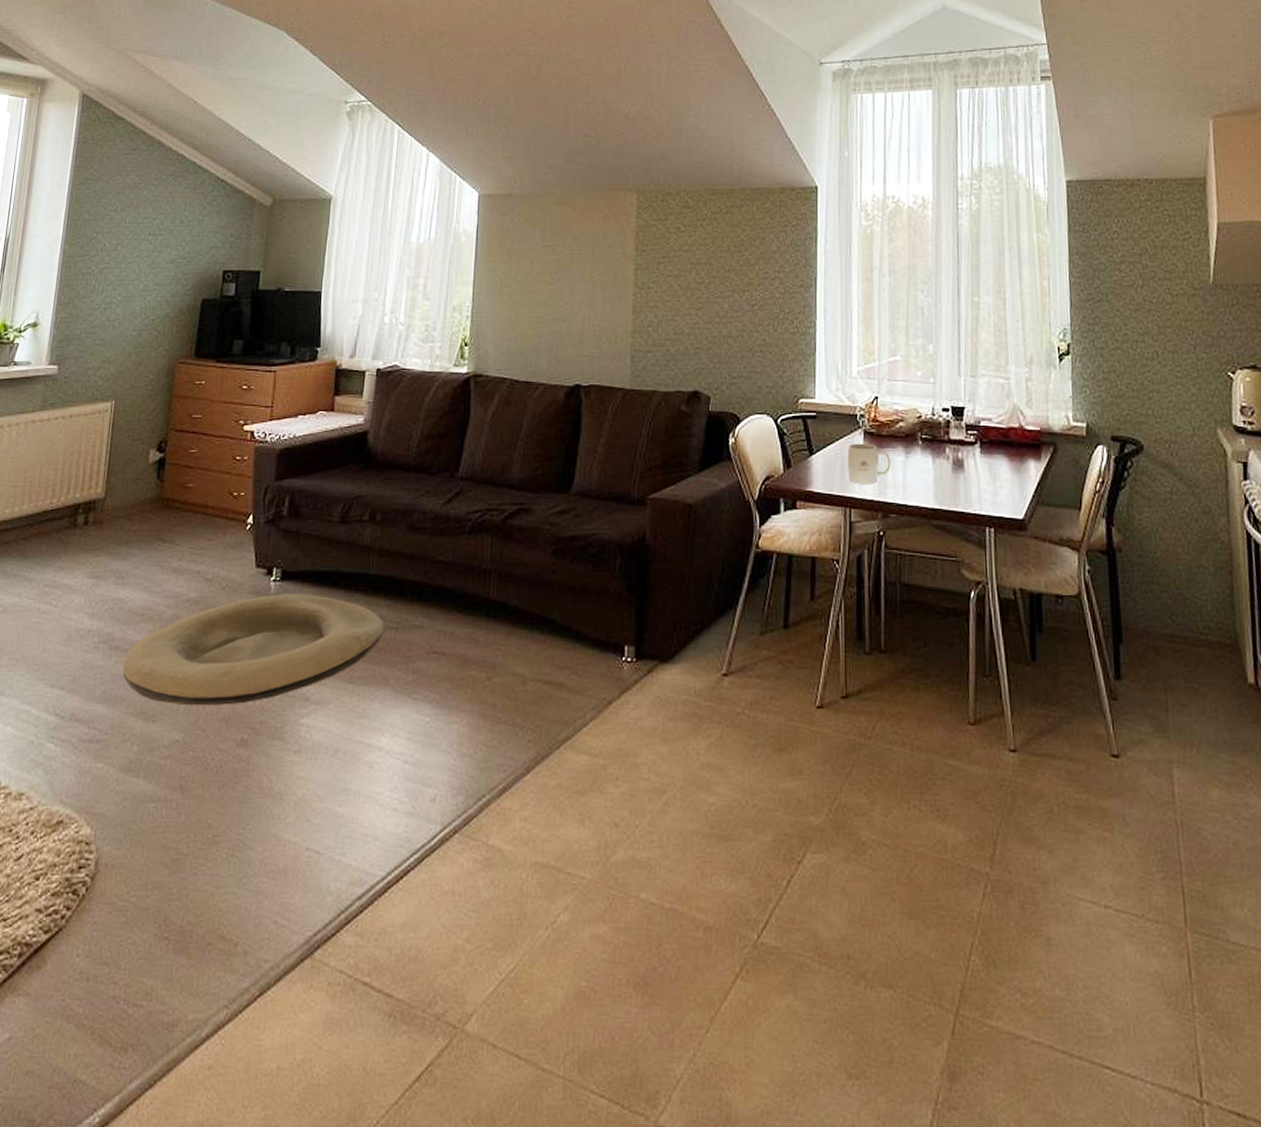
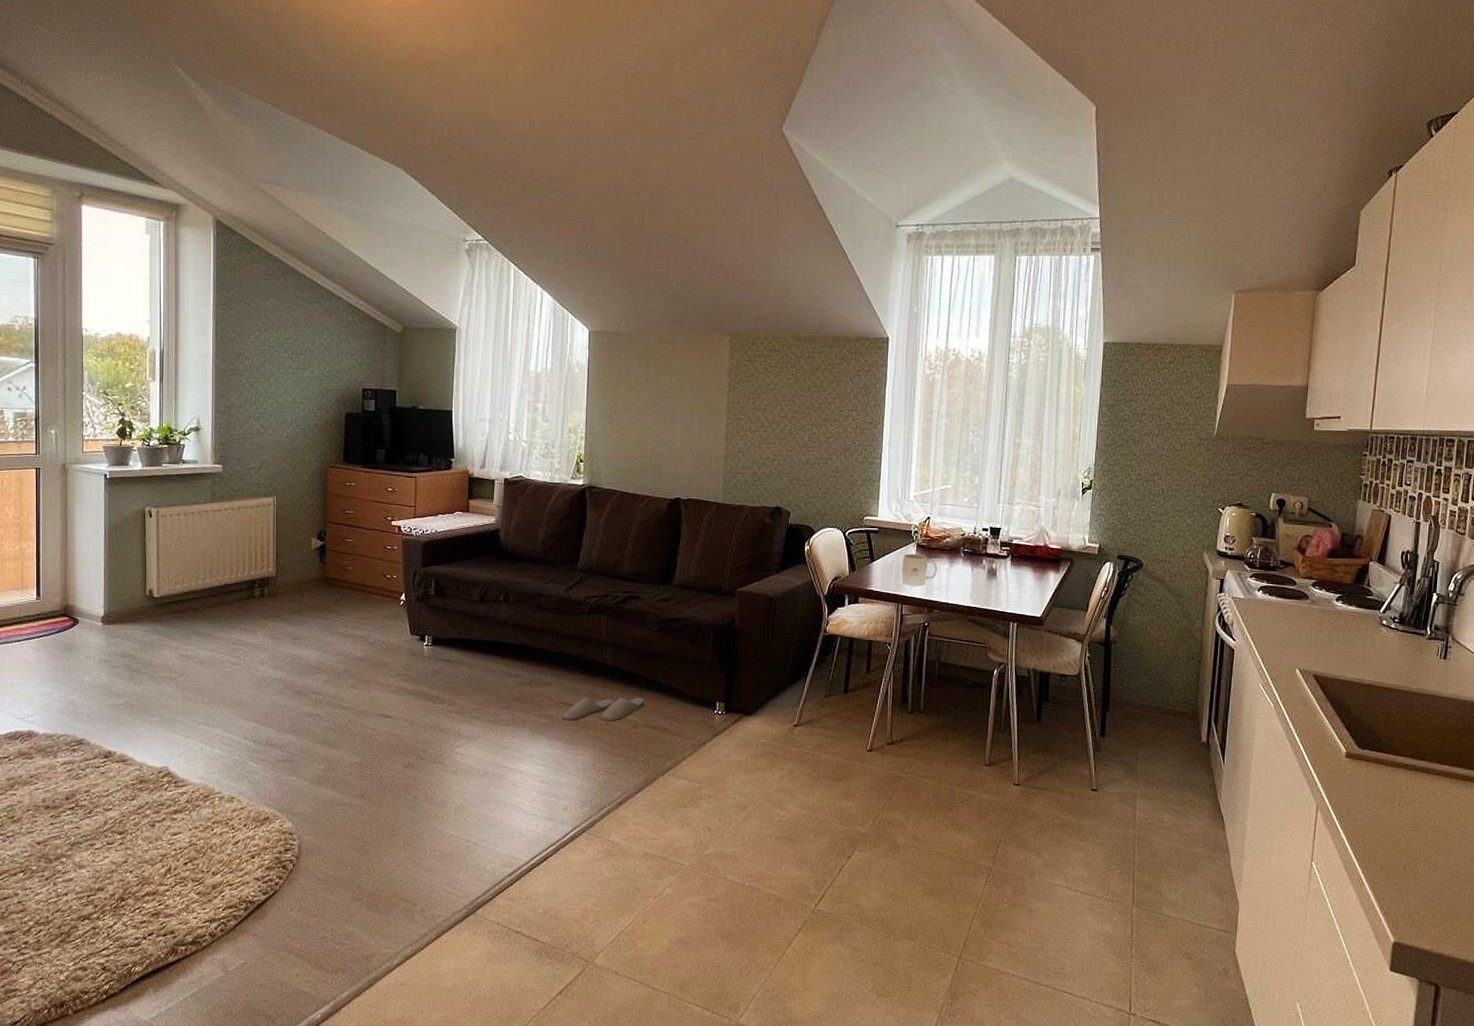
dog bed: present [122,594,384,706] -> none [306,655,520,738]
slippers: none [432,641,537,677] -> present [561,697,645,722]

